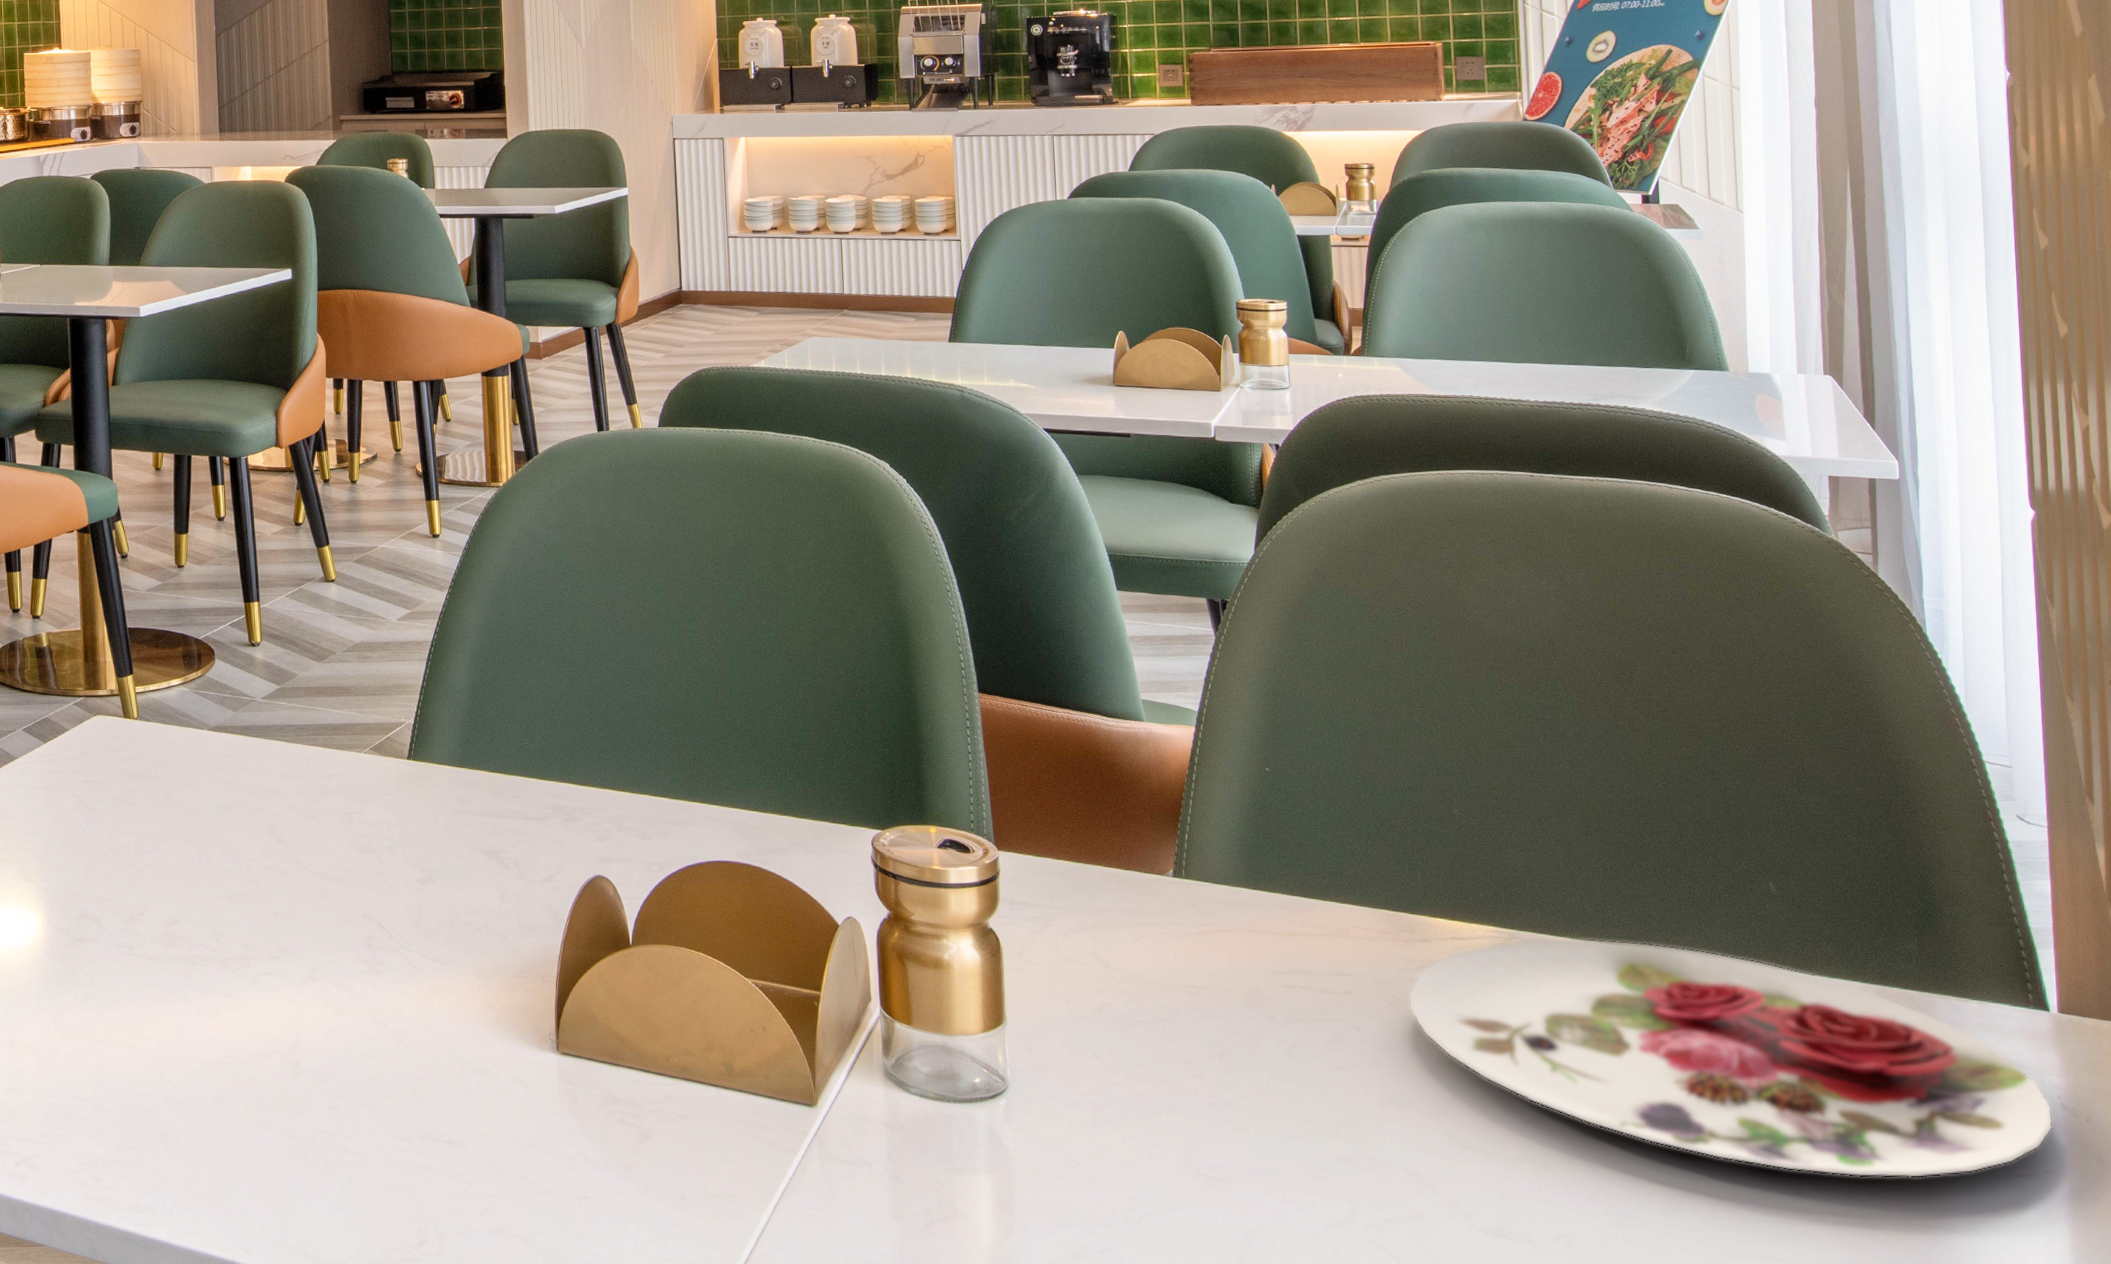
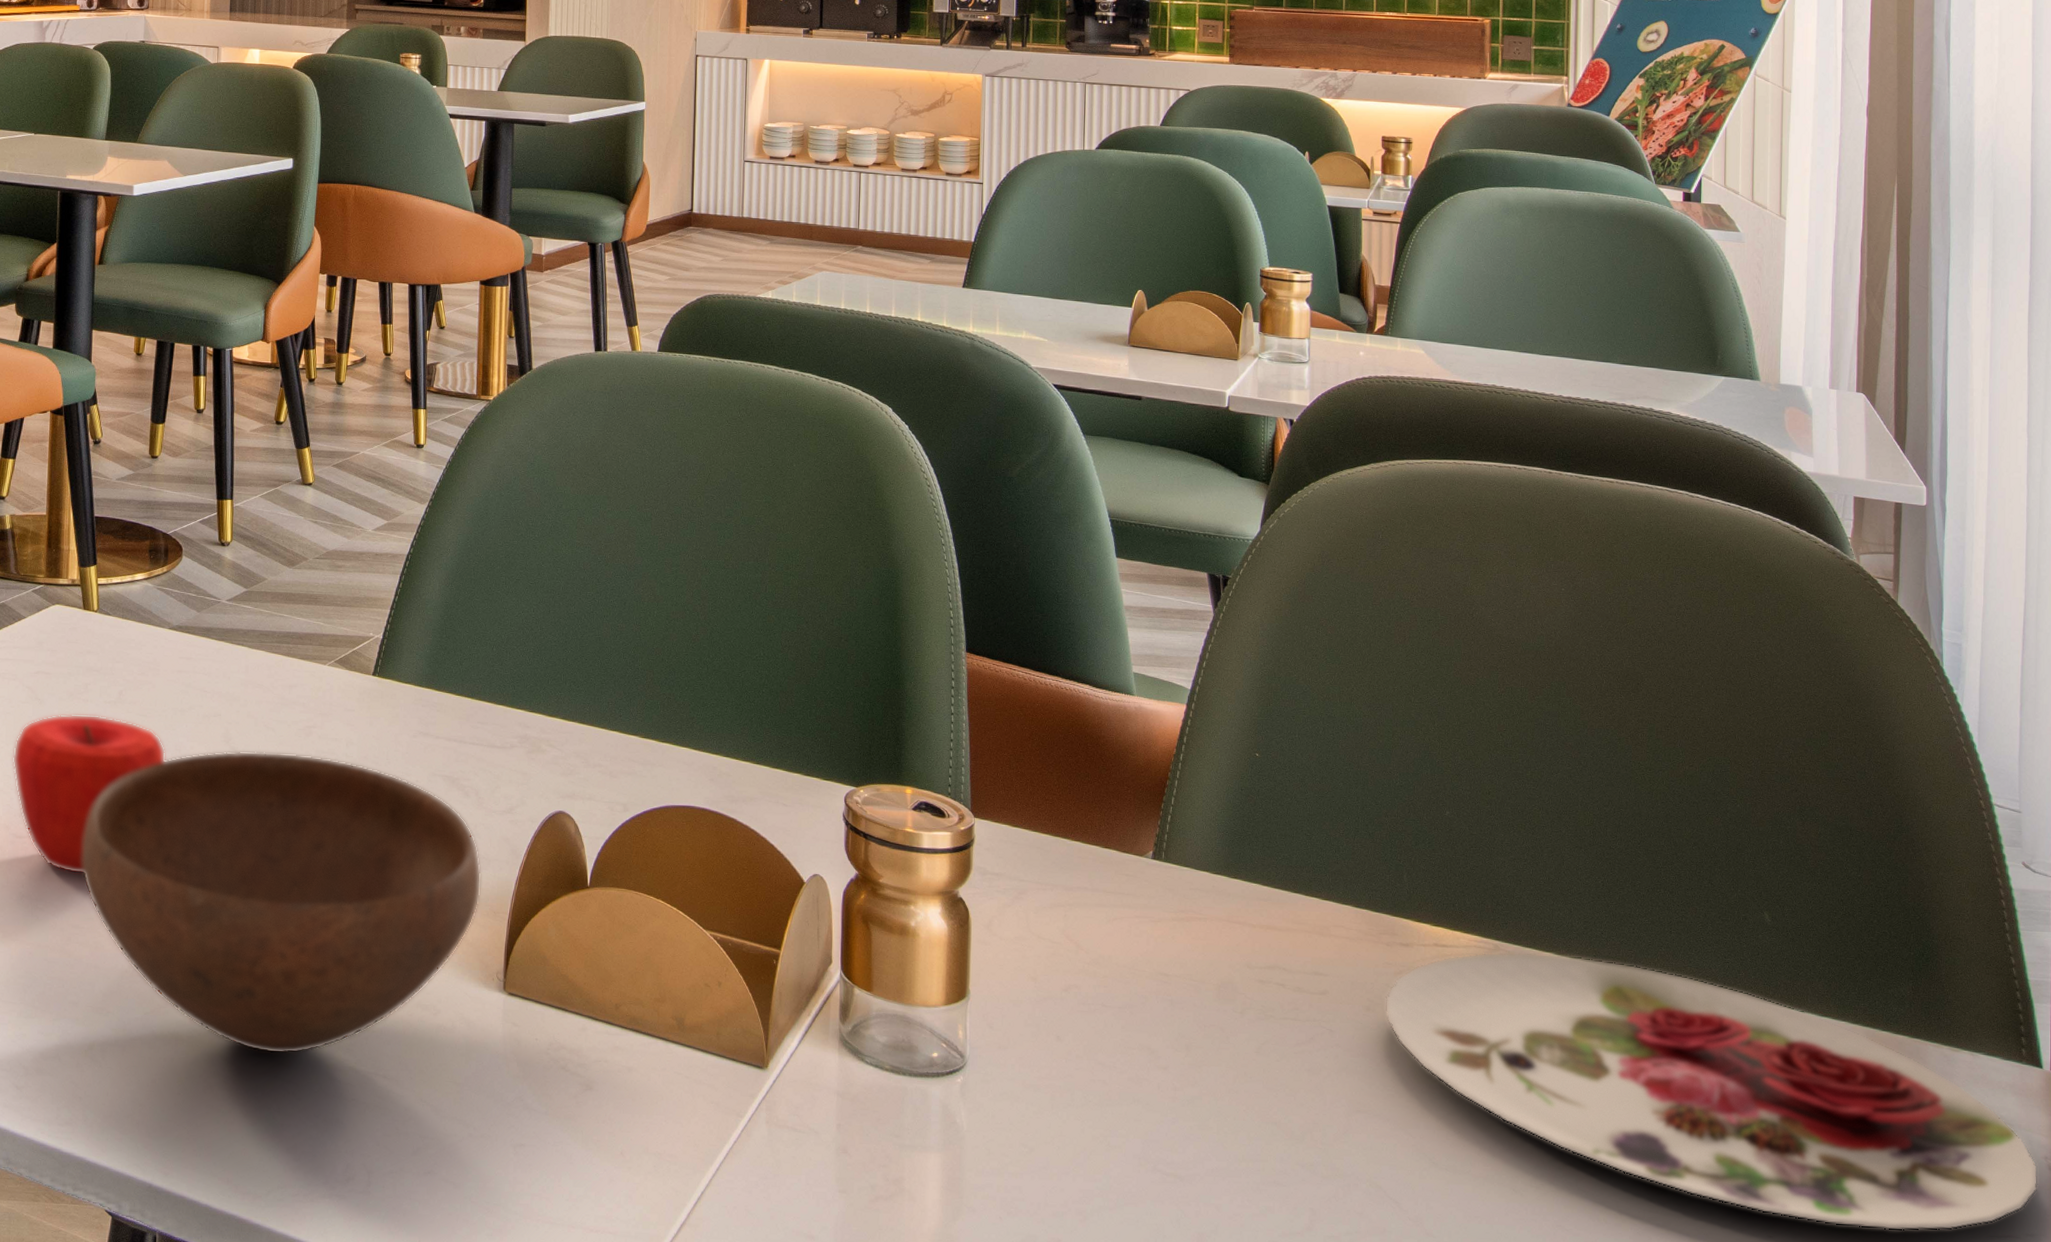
apple: none [67,818,215,972] -> present [12,714,167,875]
bowl: none [141,840,528,1129] -> present [81,751,482,1055]

